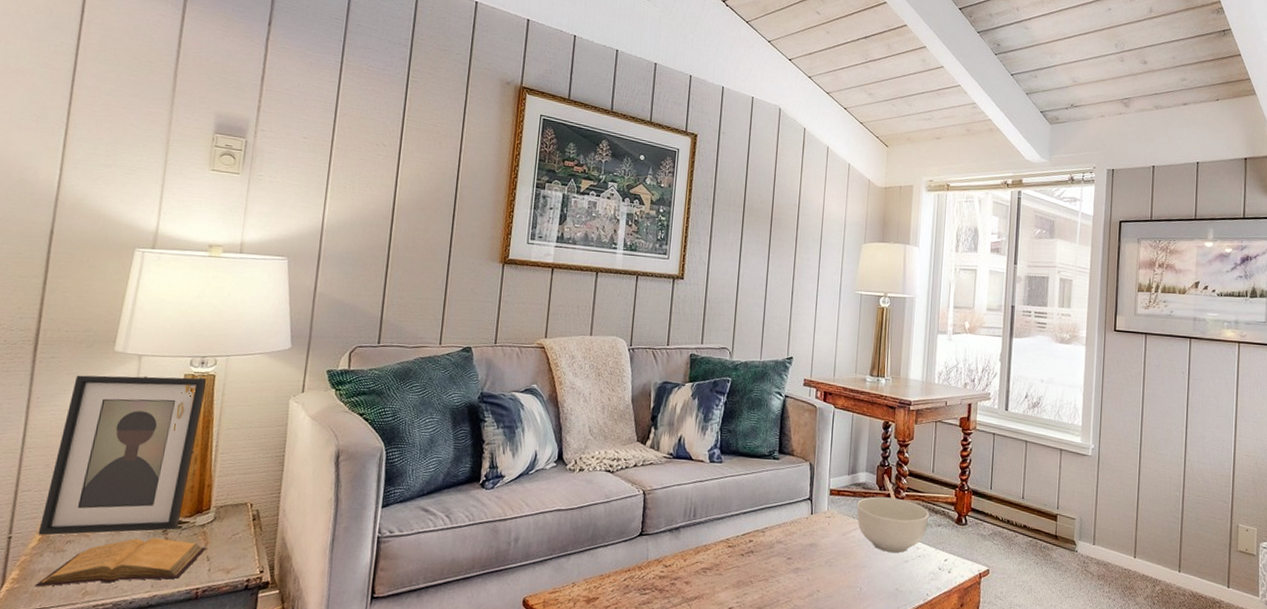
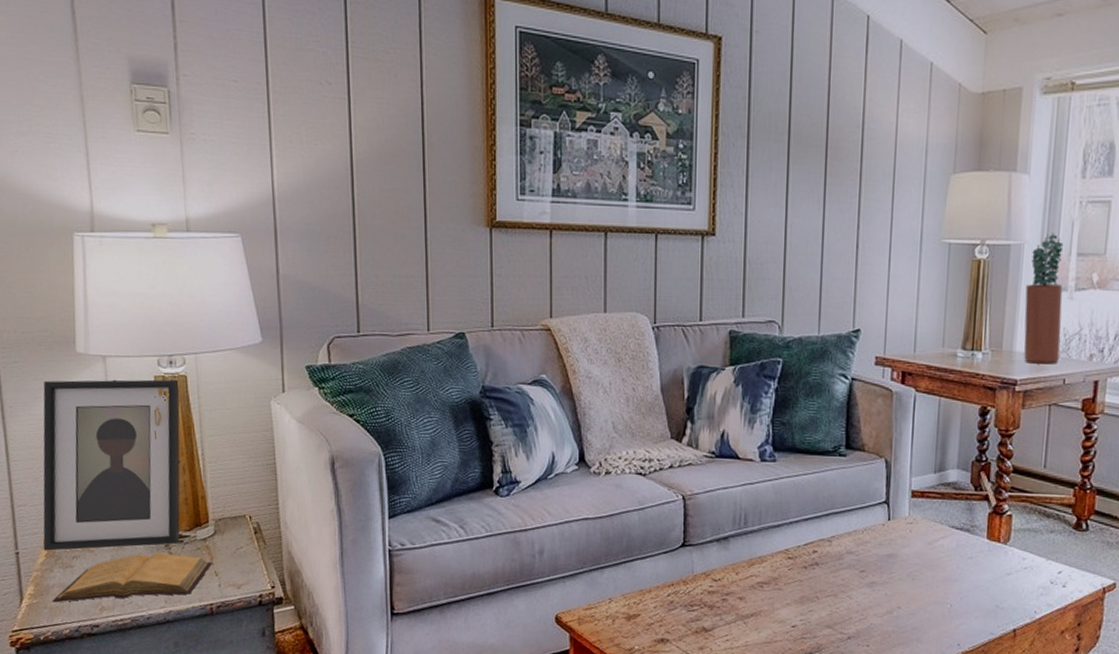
bowl: present [856,496,929,553] -> none [945,498,1039,565]
vase: none [916,290,944,390] -> present [1023,233,1064,364]

